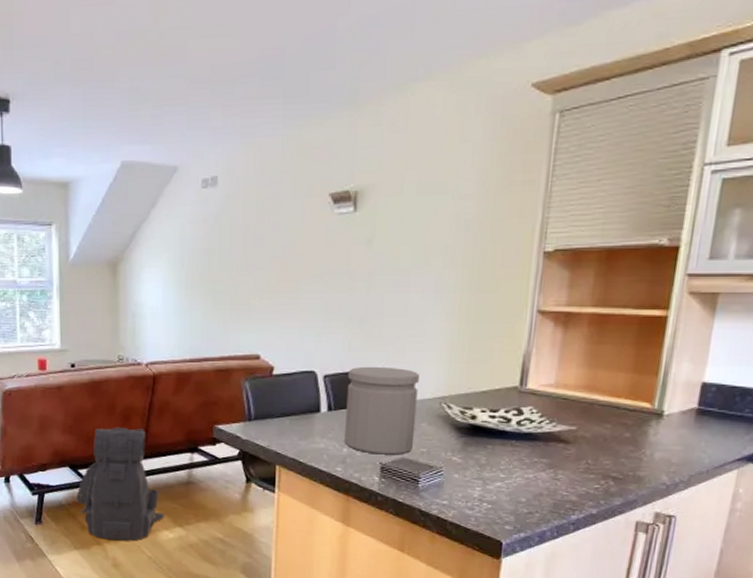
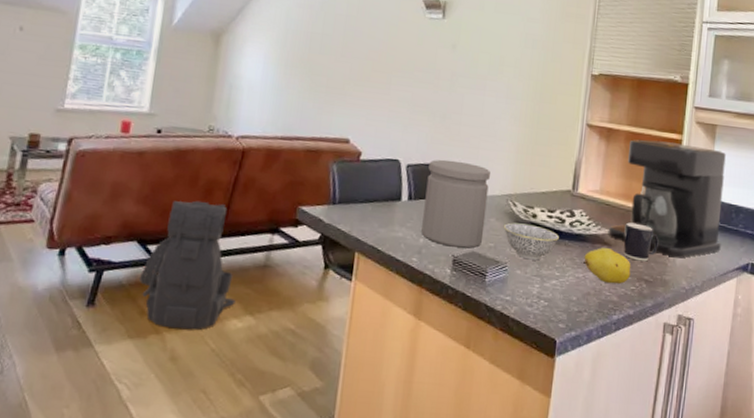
bowl: none [436,426,504,463] -> present [503,222,559,261]
fruit: none [534,445,595,483] -> present [583,247,631,284]
coffee maker: none [566,321,731,452] -> present [609,139,726,258]
mug: none [585,416,632,458] -> present [624,222,659,262]

